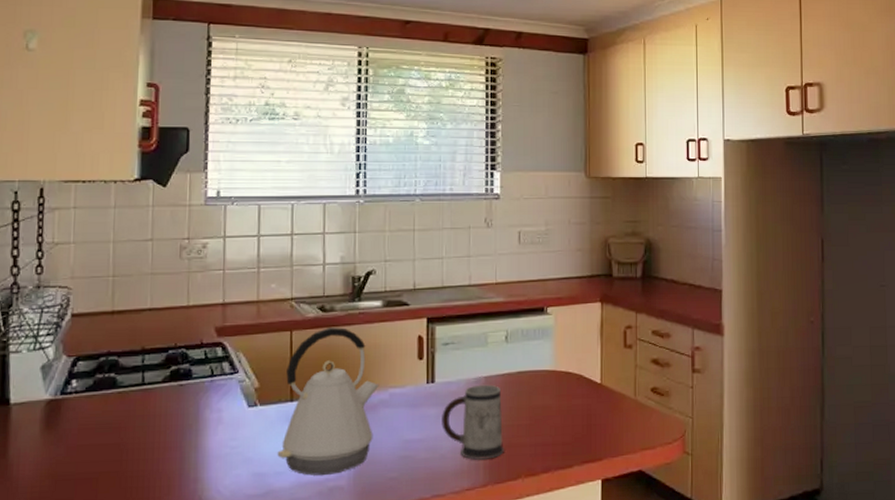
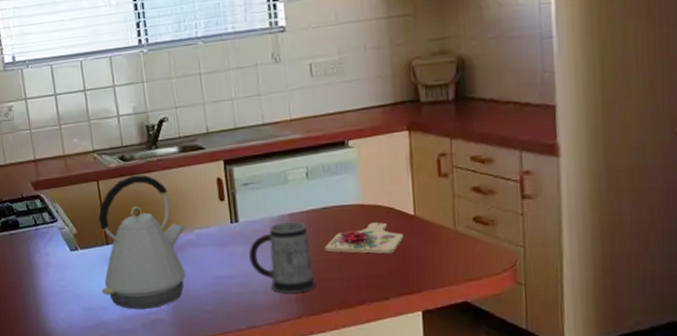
cutting board: none [516,389,590,421] -> present [324,222,404,254]

